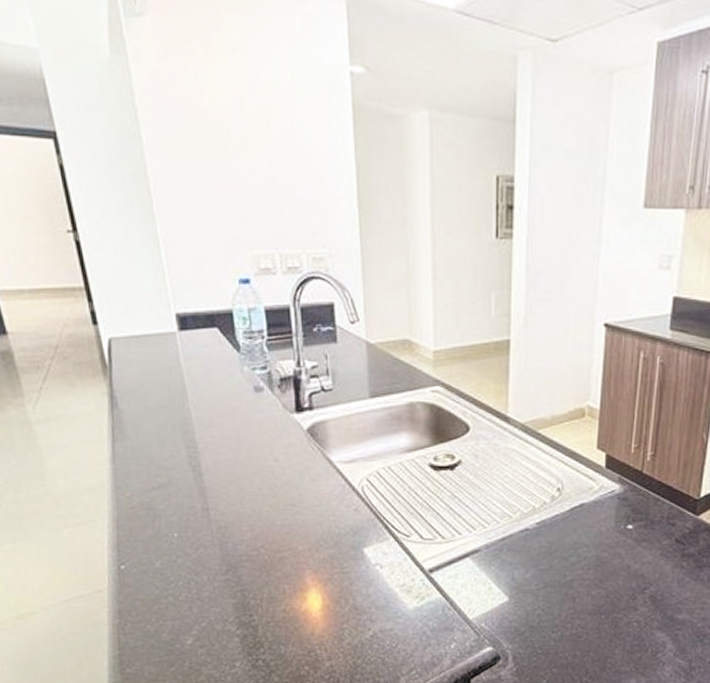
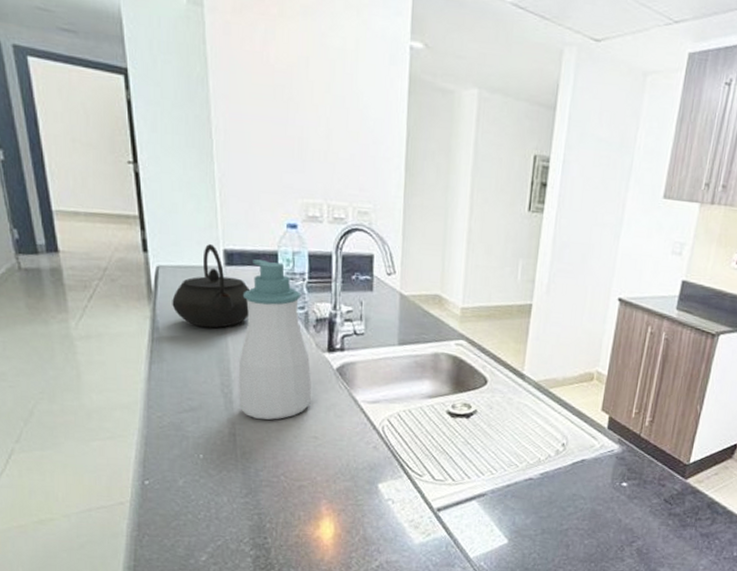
kettle: none [128,310,209,399] -> present [172,244,251,328]
soap bottle: none [200,321,284,490] -> present [239,259,312,420]

